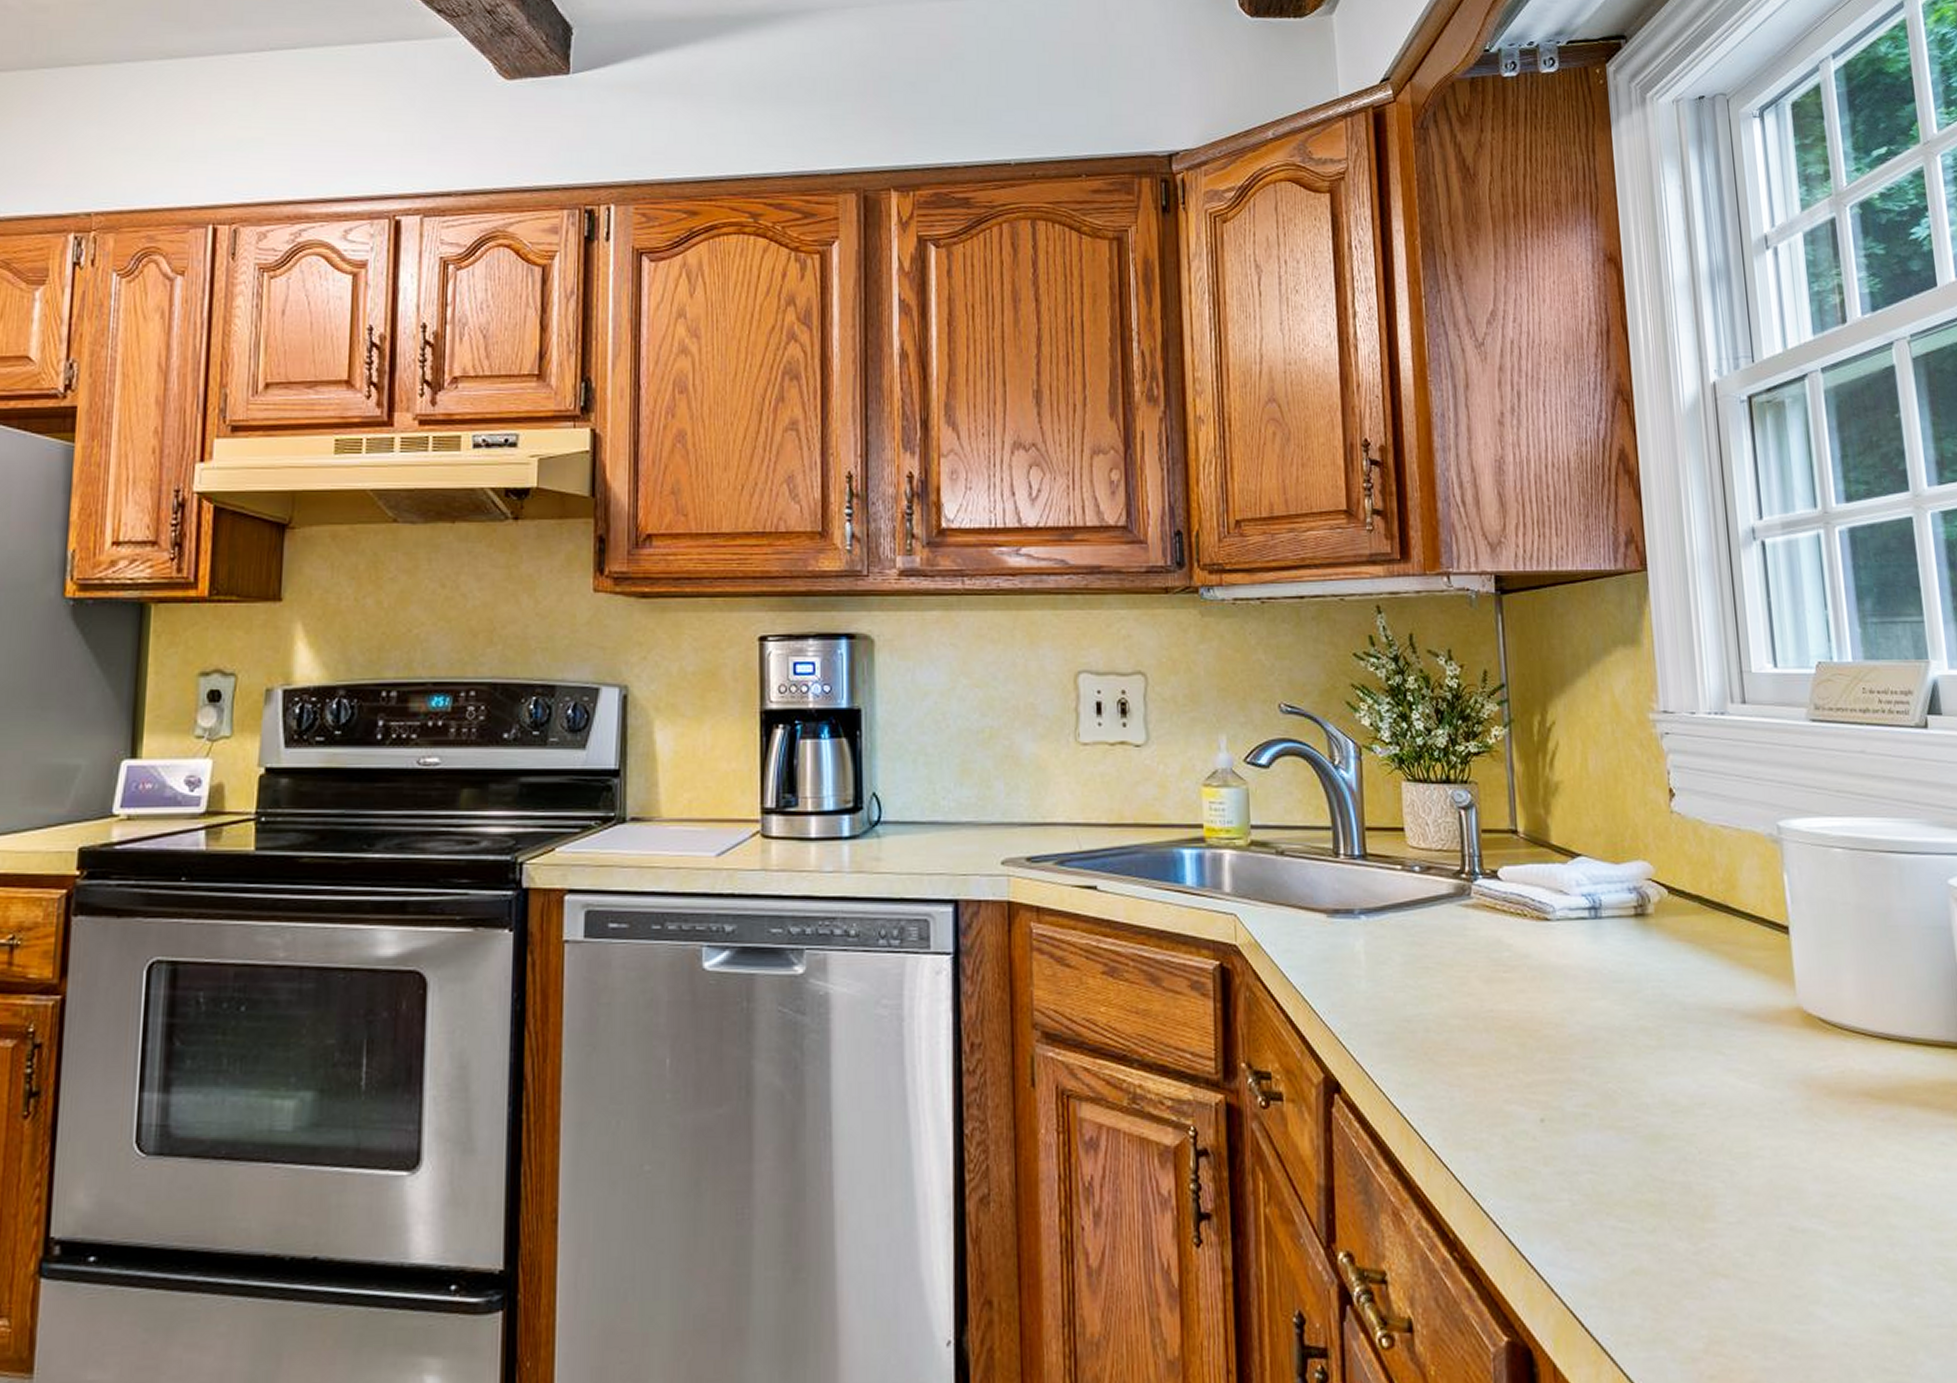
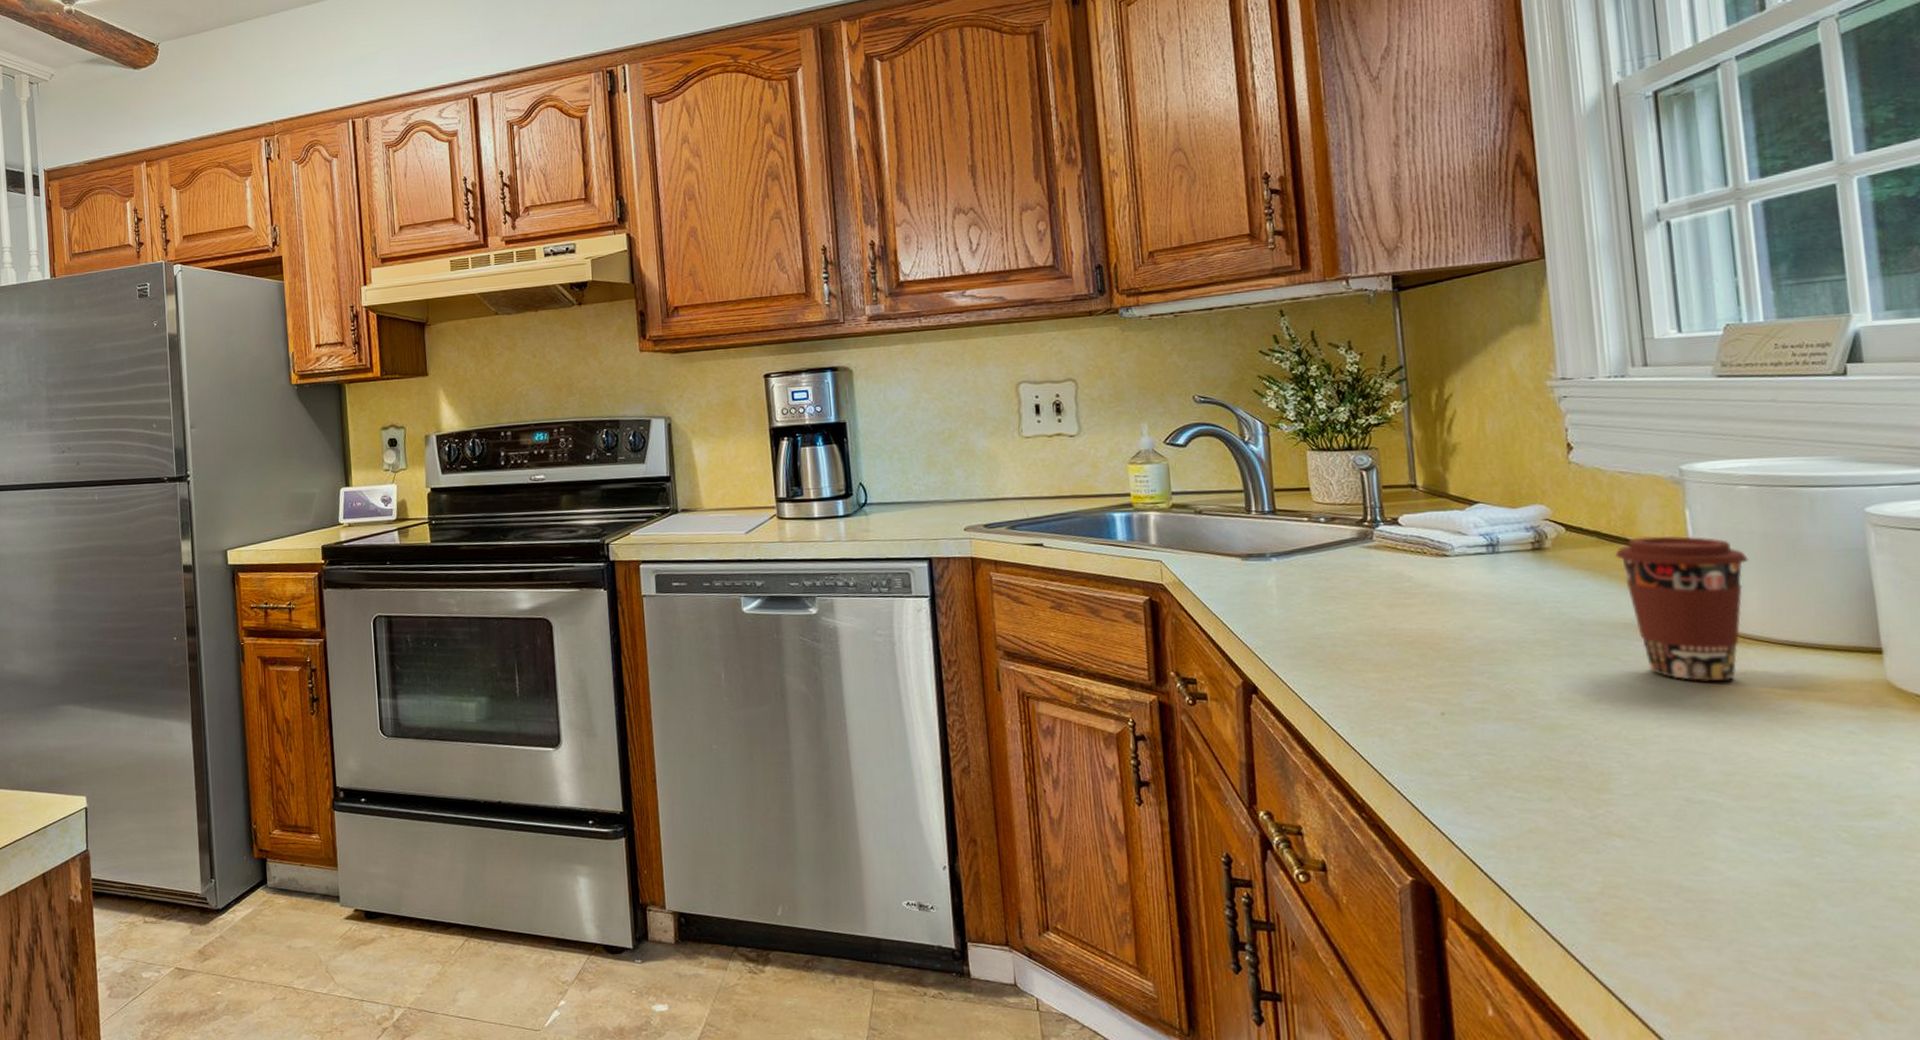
coffee cup: none [1717,904,1844,1081] -> present [1615,535,1749,681]

